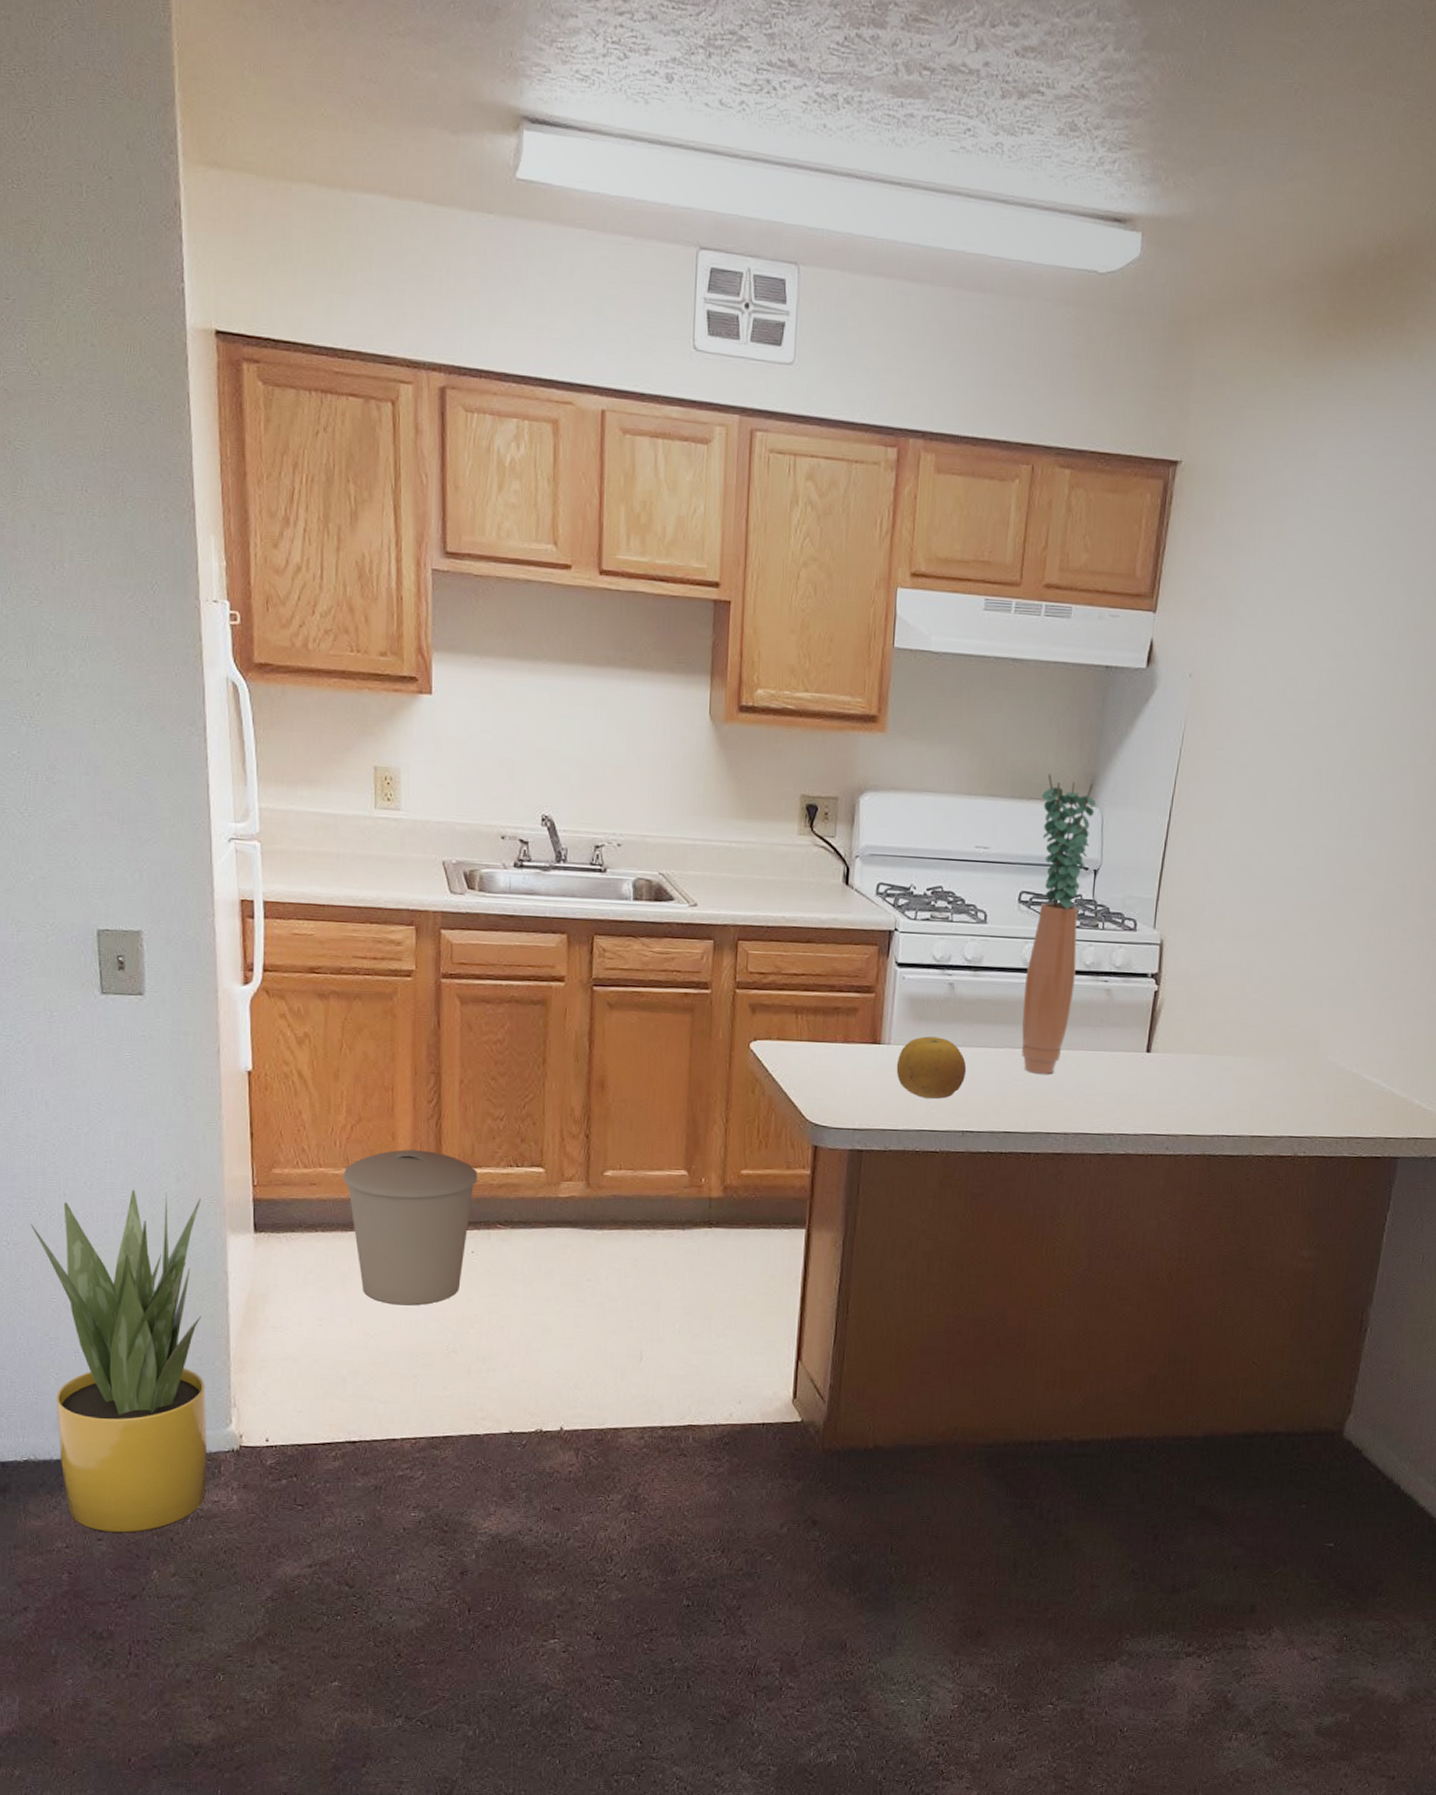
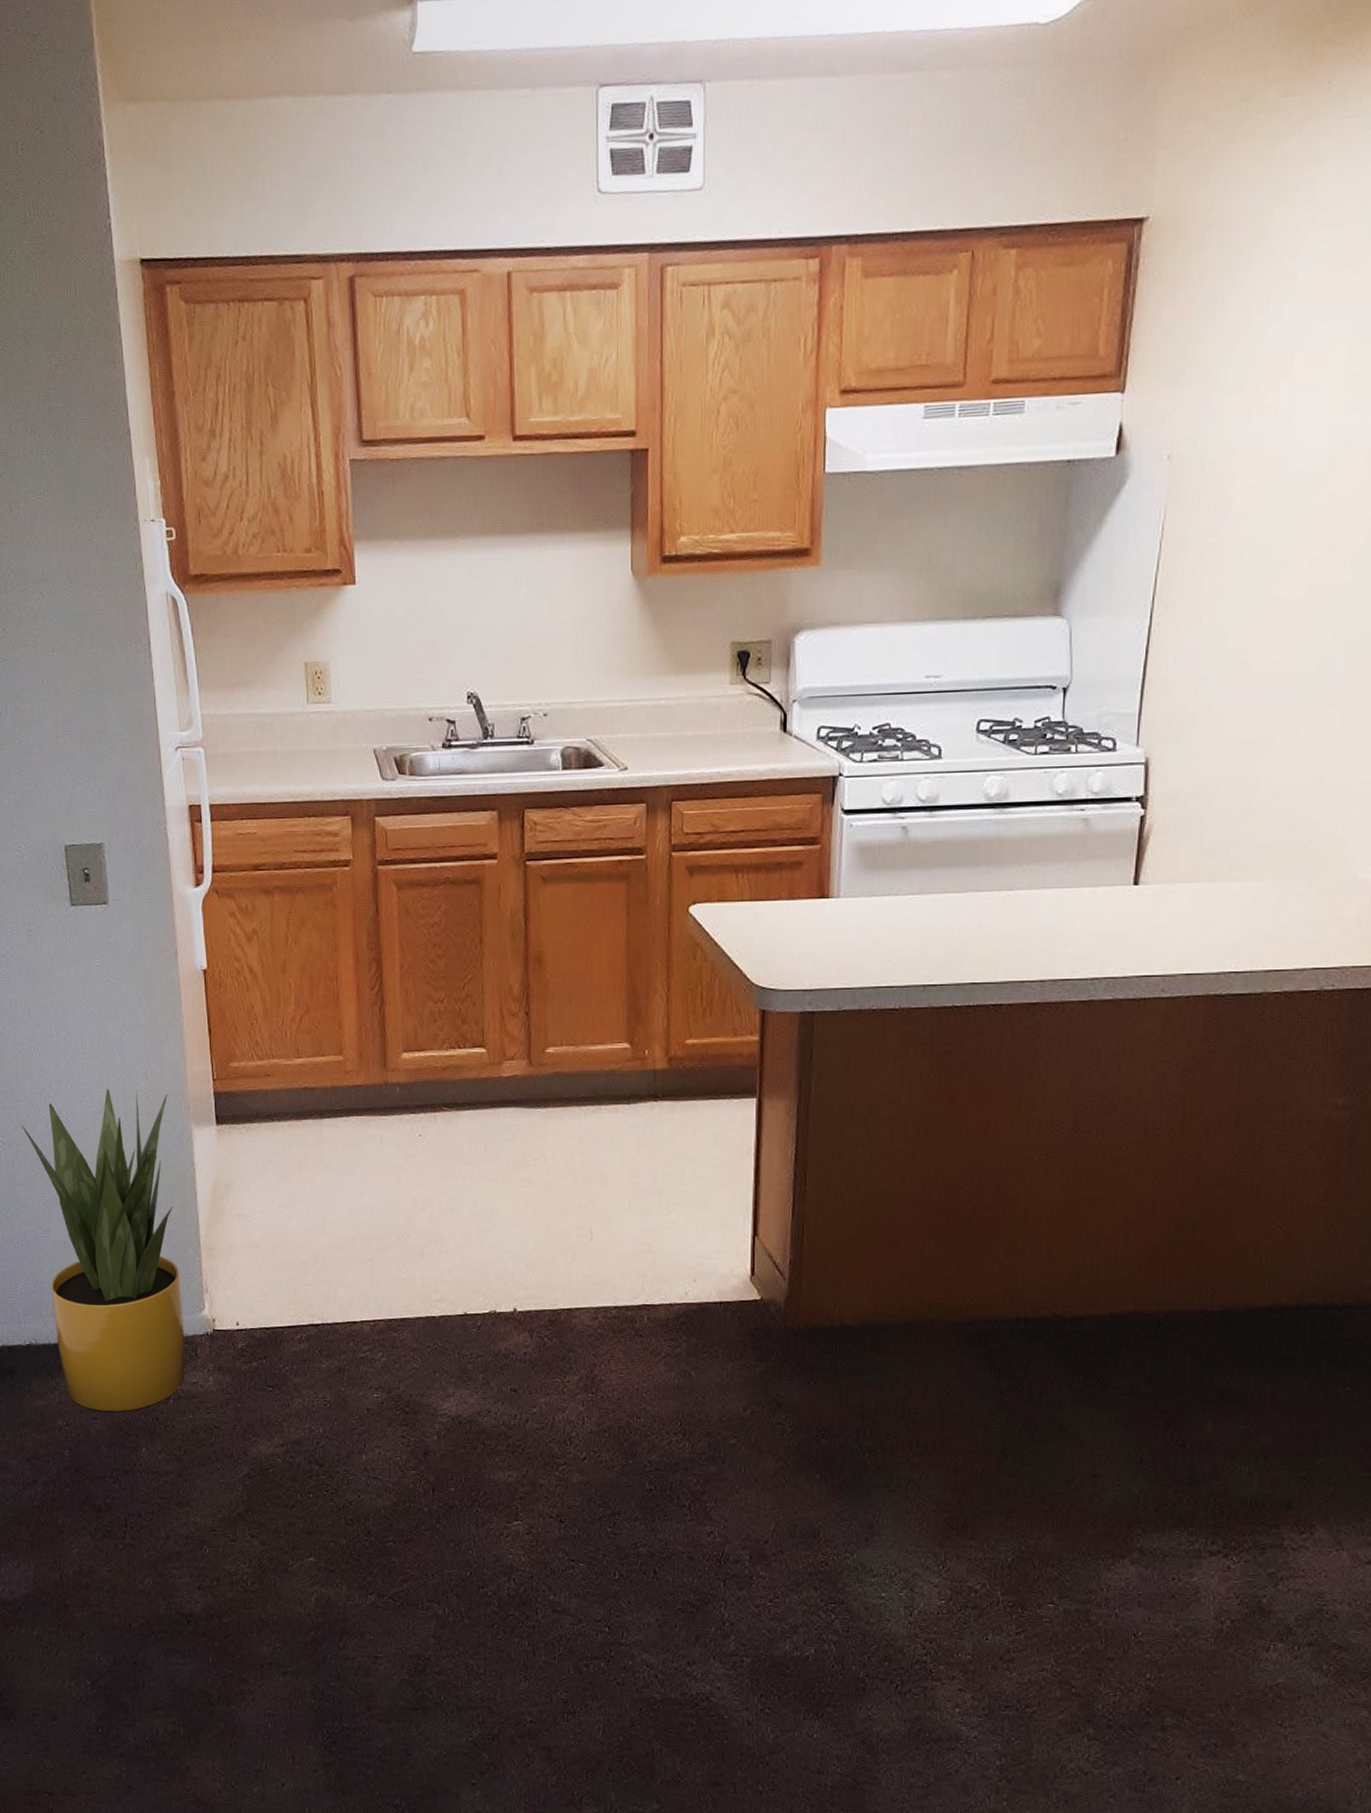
trash can: present [342,1149,477,1306] -> none [294,1036,421,1190]
fruit: present [896,1036,967,1100] -> none [847,886,926,954]
vase: present [1021,774,1095,1074] -> none [986,588,1061,917]

